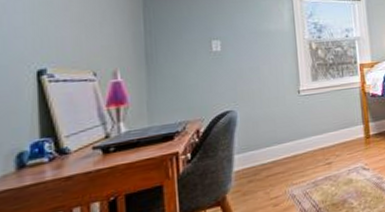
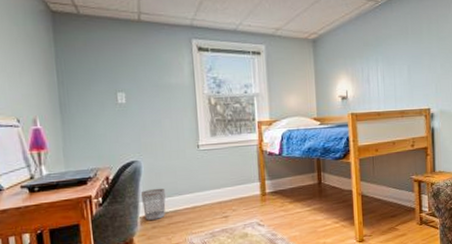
wastebasket: none [235,138,264,174] -> present [140,188,166,220]

